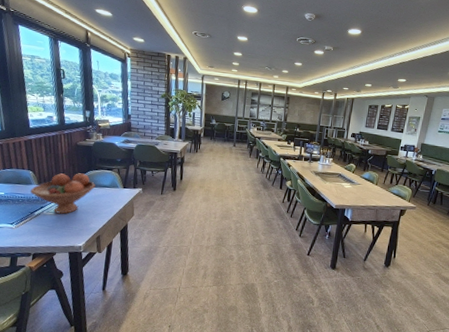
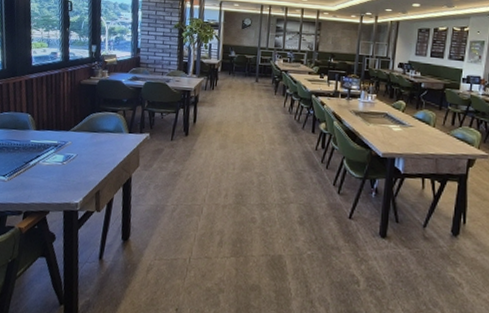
fruit bowl: present [30,173,96,214] -> none [26,116,98,164]

